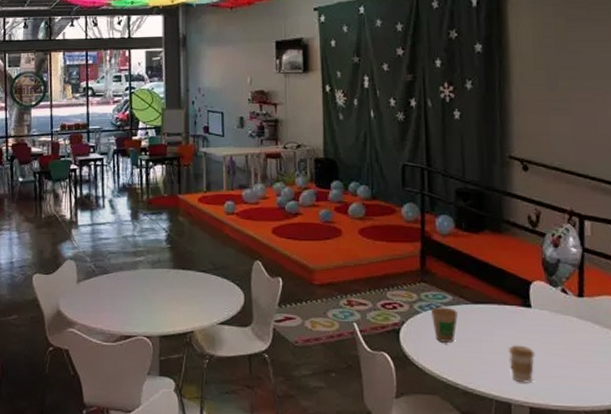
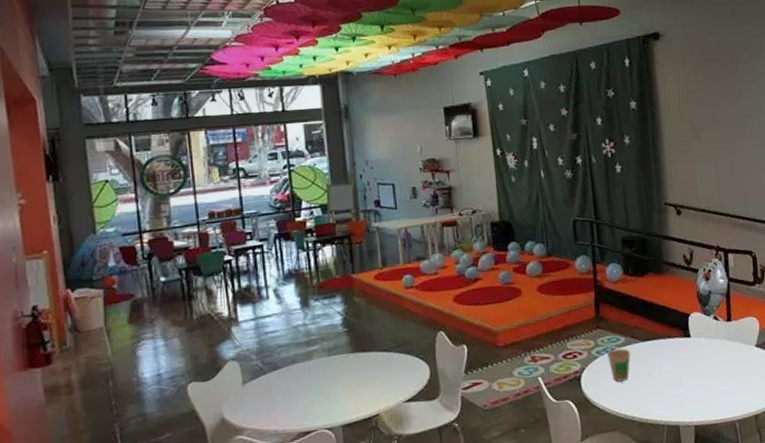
coffee cup: present [508,345,535,383] -> none [674,372,697,406]

